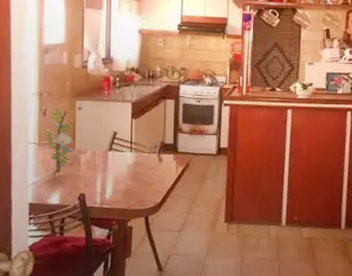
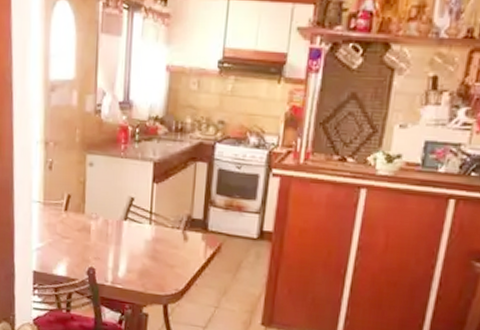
flower: present [43,107,74,169] -> none [49,160,83,235]

